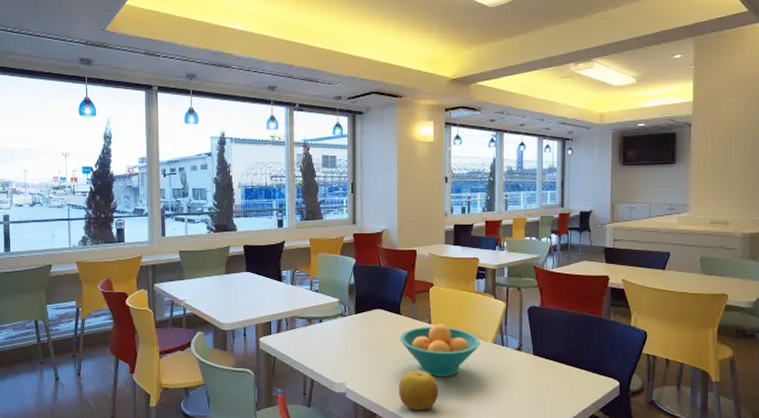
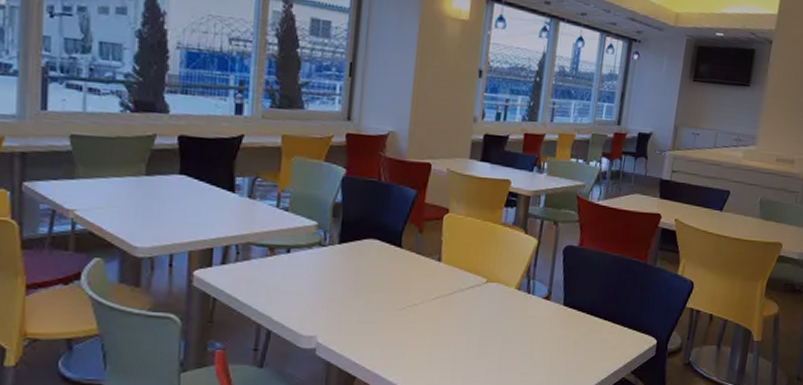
fruit: present [398,369,439,410] -> none [388,320,443,372]
fruit bowl: present [399,324,480,376] -> none [396,262,501,330]

